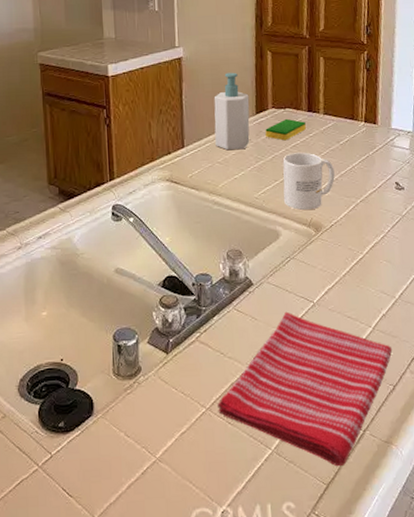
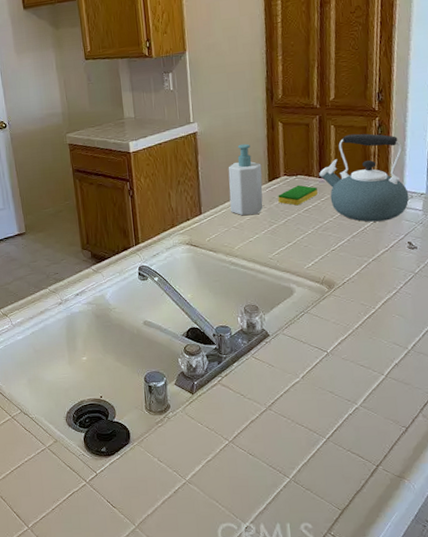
dish towel: present [217,311,393,467] -> none [239,360,405,496]
mug: present [282,152,335,211] -> none [295,216,347,270]
kettle: none [308,67,397,160] -> present [319,133,409,222]

